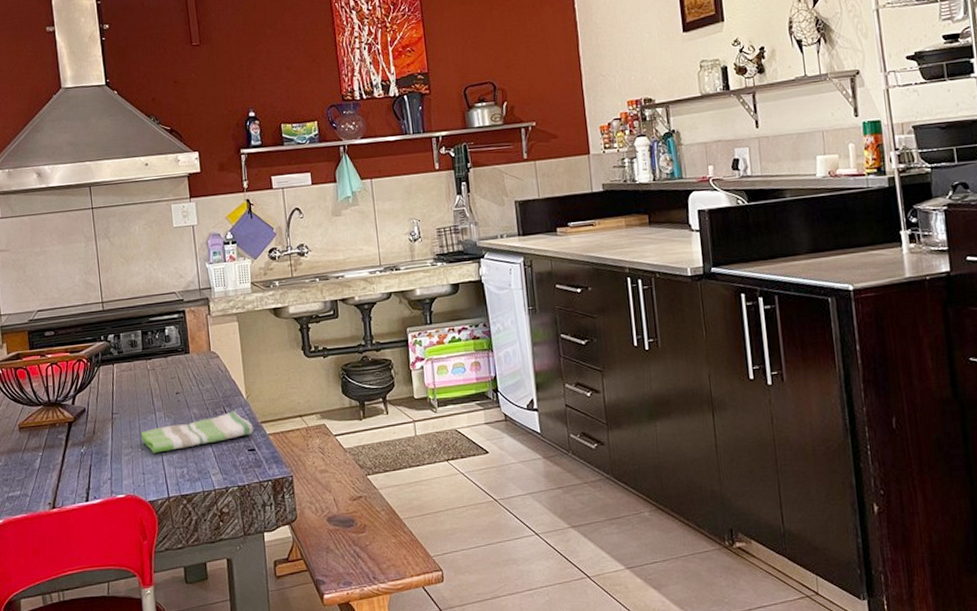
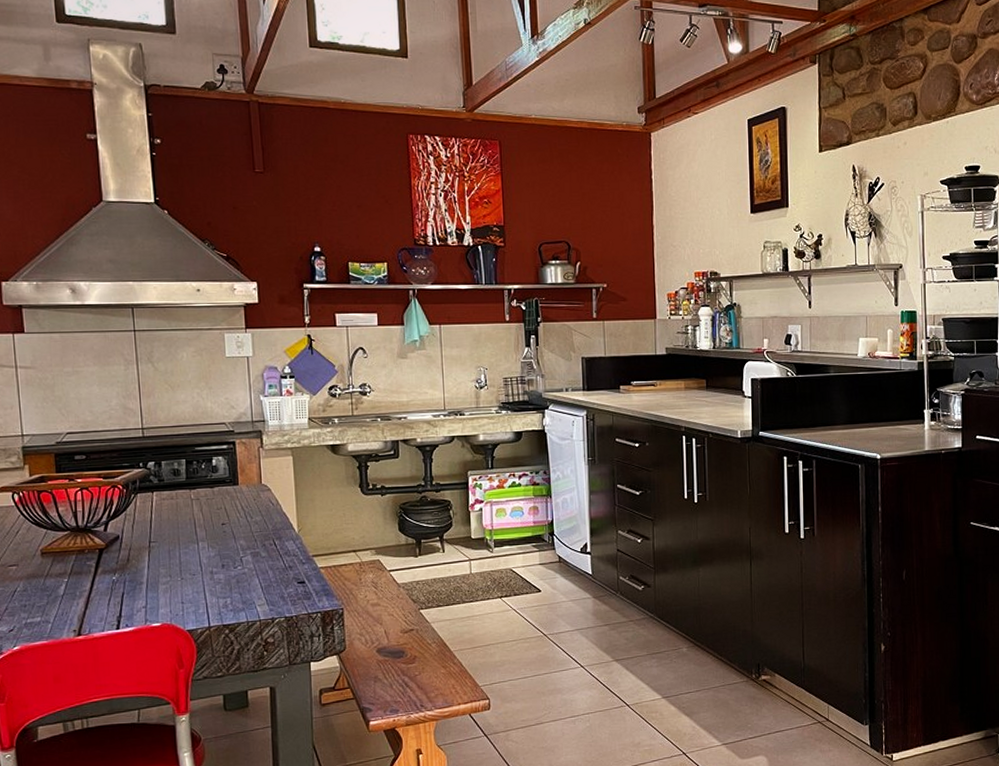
dish towel: present [141,411,254,453] -> none [181,543,305,583]

